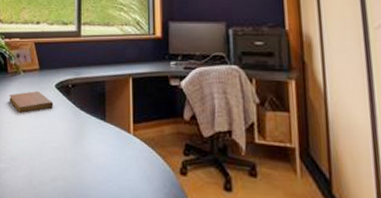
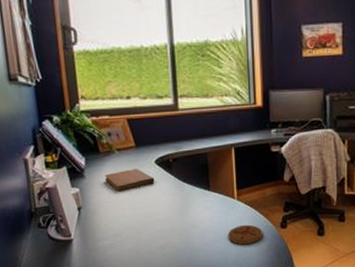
coaster: none [121,165,160,190] -> present [227,224,263,245]

